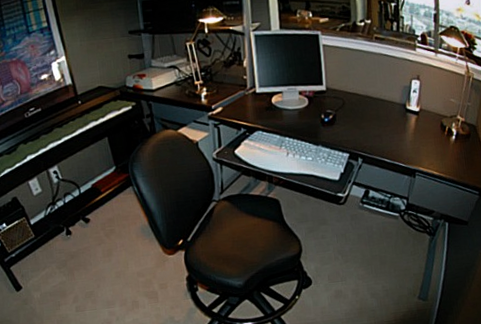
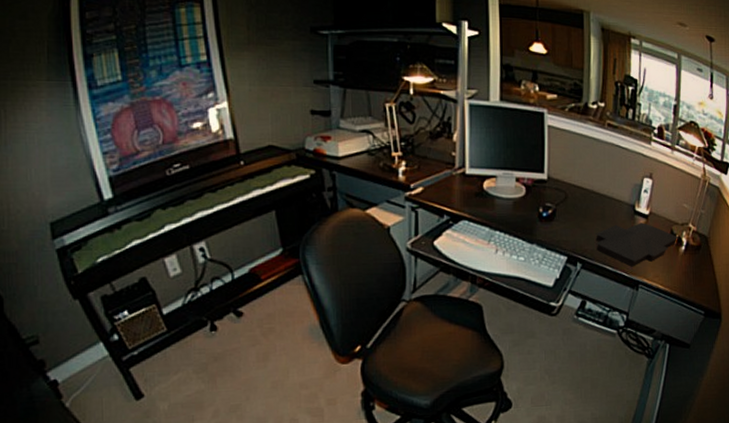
papers: none [372,118,450,158] -> present [595,223,680,267]

